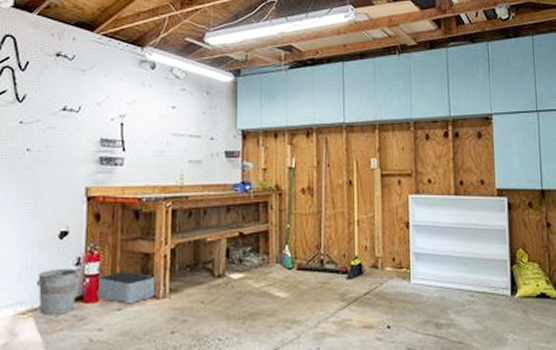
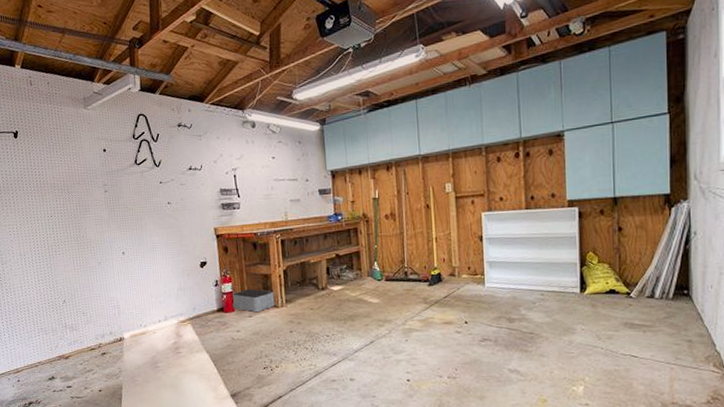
bucket: present [36,268,81,316] -> none [189,288,219,323]

